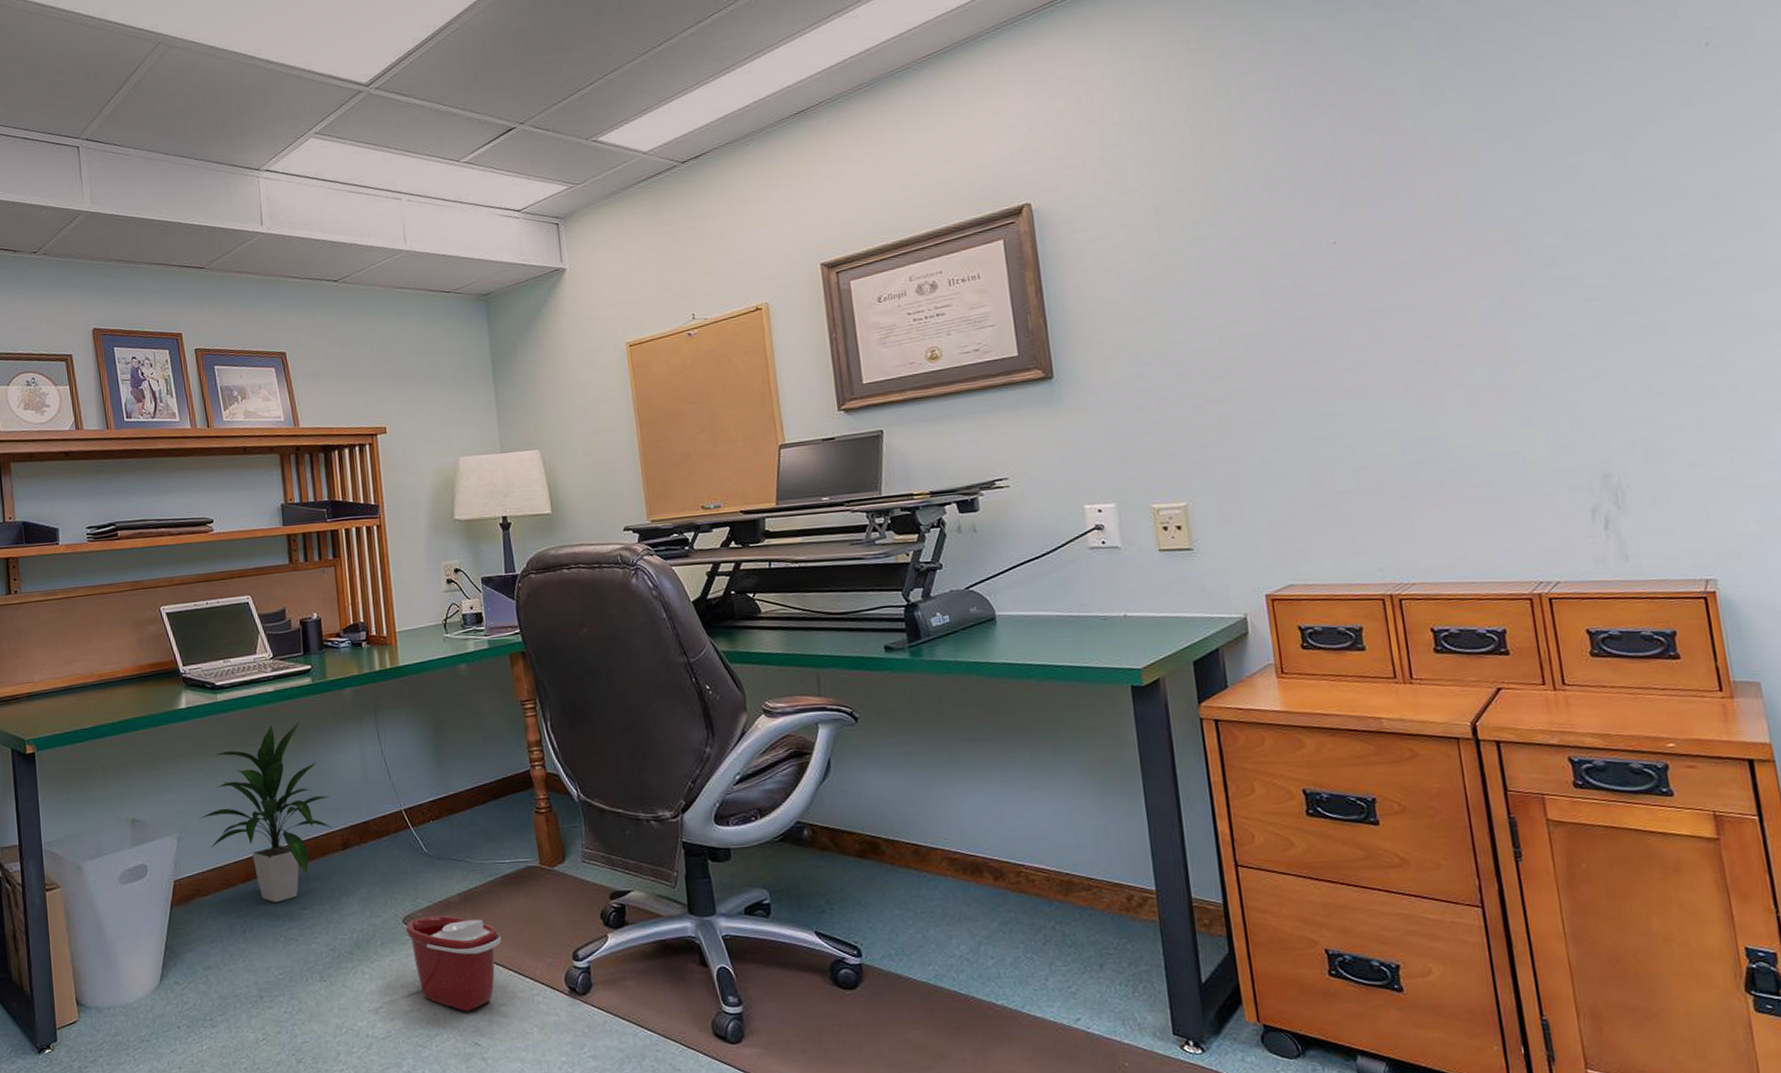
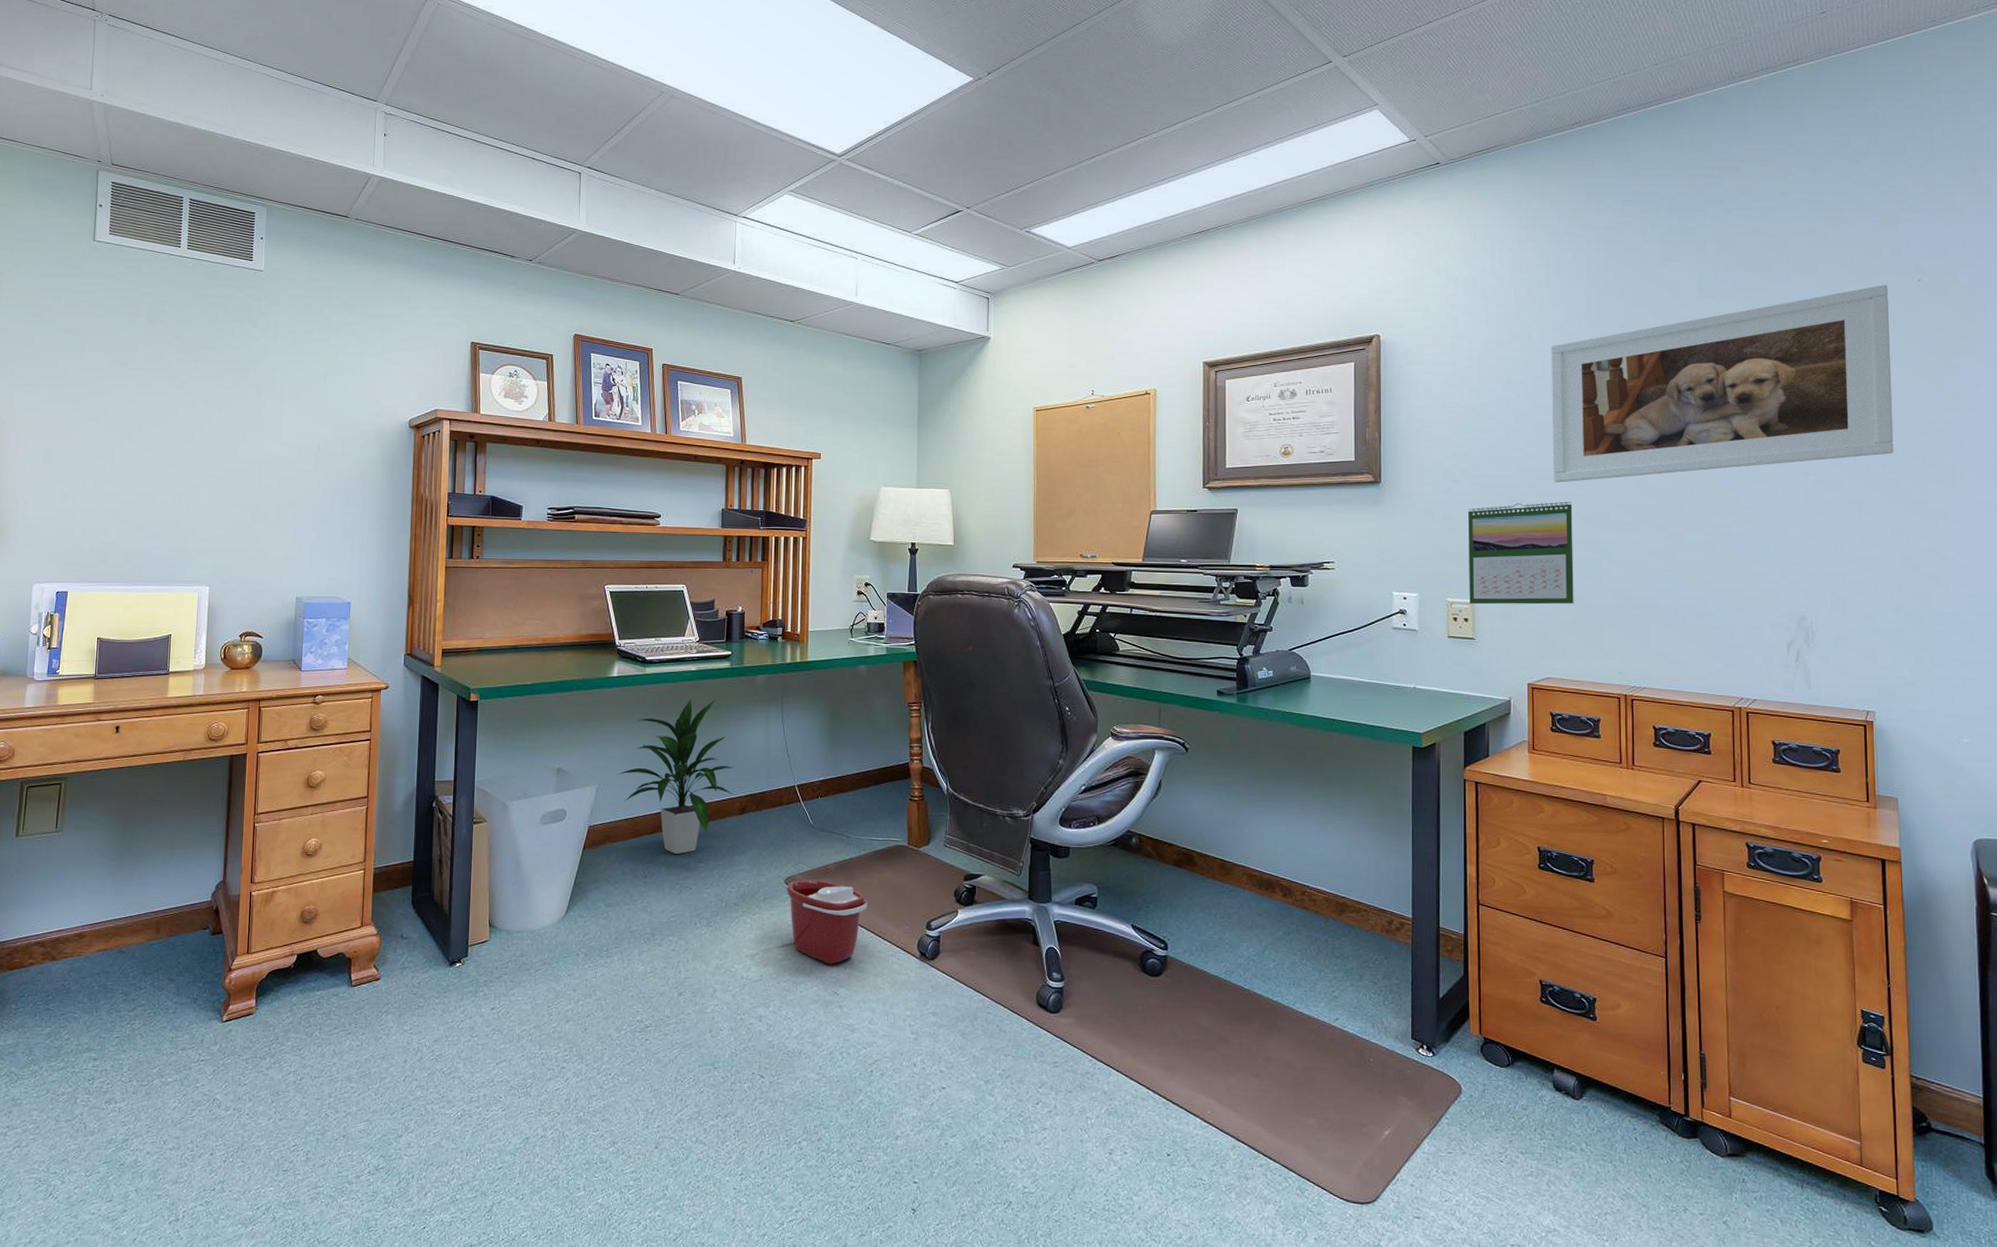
calendar: none [1165,370,1312,509] -> present [1468,501,1574,605]
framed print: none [1244,55,1701,351] -> present [1550,284,1894,483]

